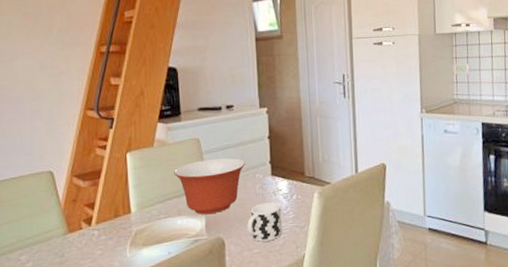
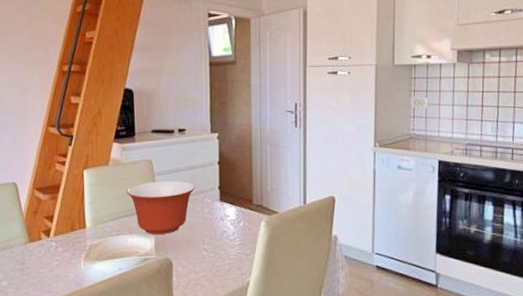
cup: present [247,202,282,242] -> none [194,228,228,265]

